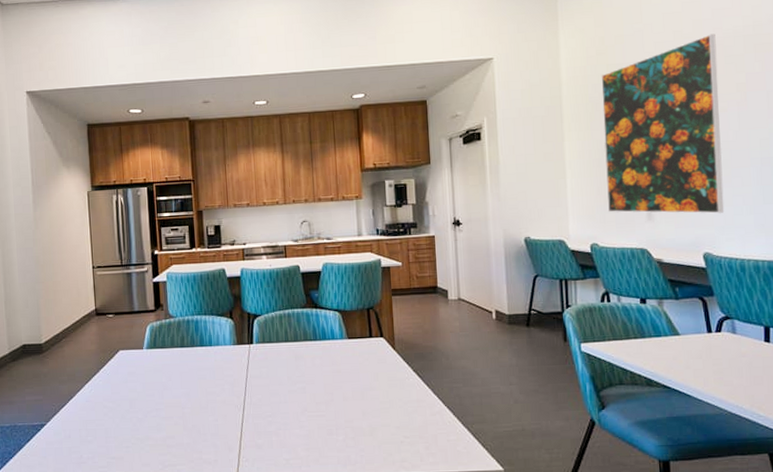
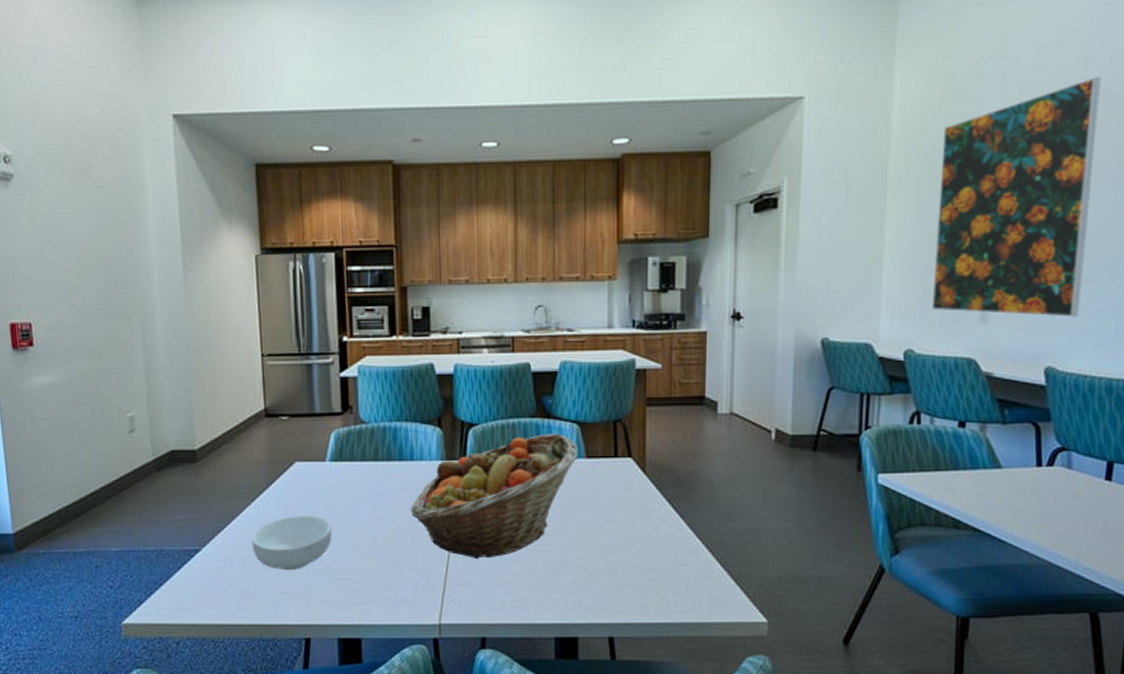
cereal bowl: none [85,393,149,440] -> present [251,515,332,571]
fruit basket: none [210,319,341,425] -> present [410,433,579,560]

